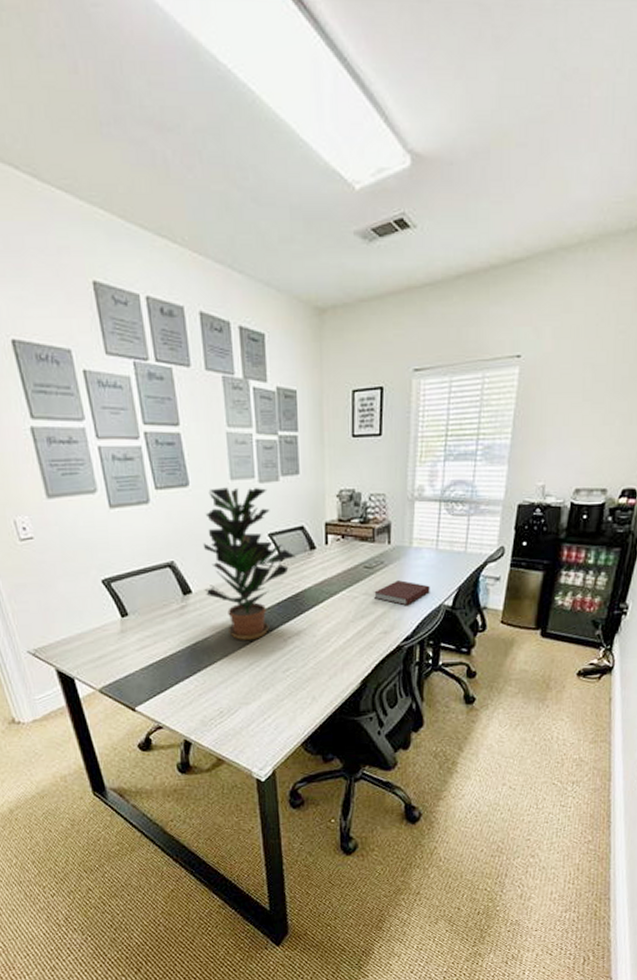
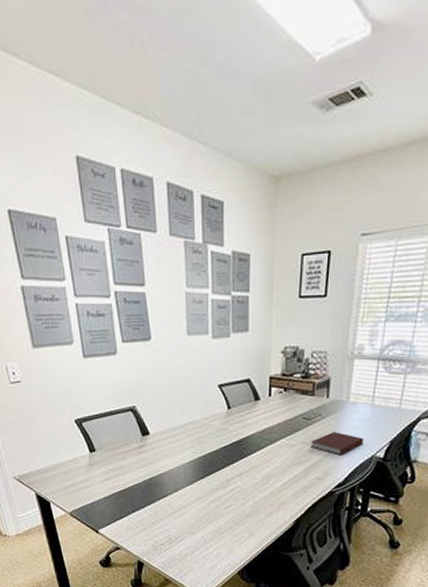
potted plant: present [202,487,296,640] -> none [160,342,242,478]

